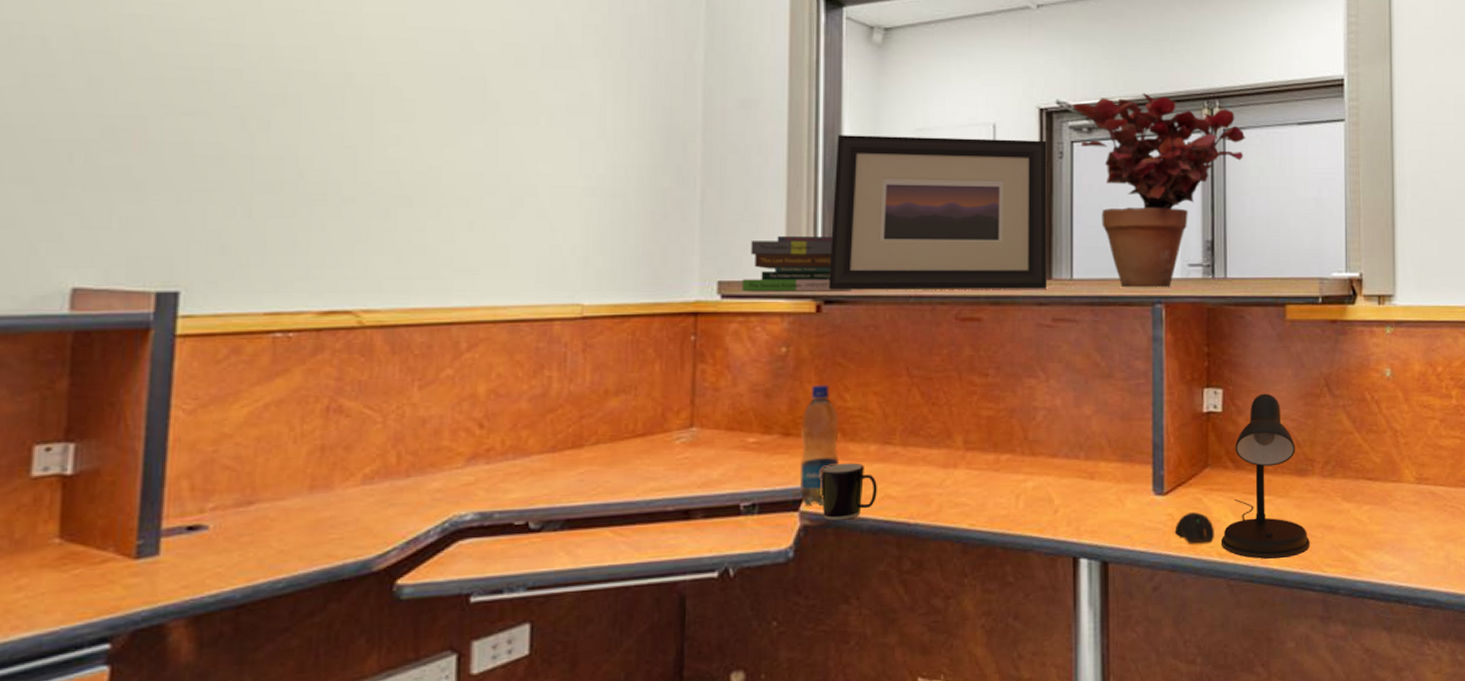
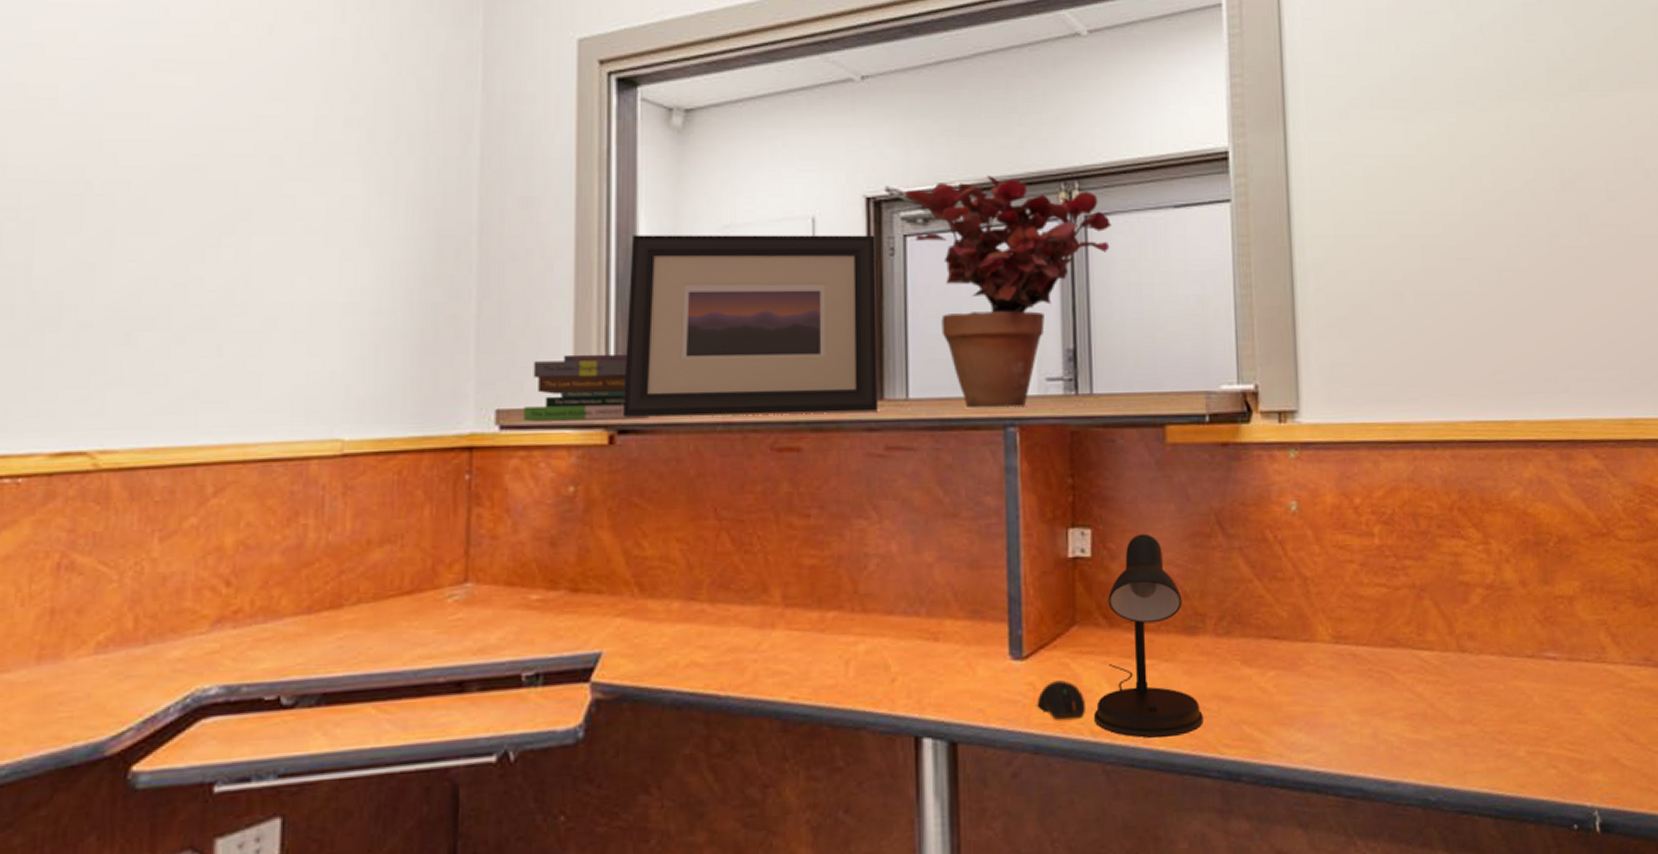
bottle: present [799,384,839,506] -> none [590,530,636,676]
mug: present [820,463,877,521] -> none [615,623,681,694]

